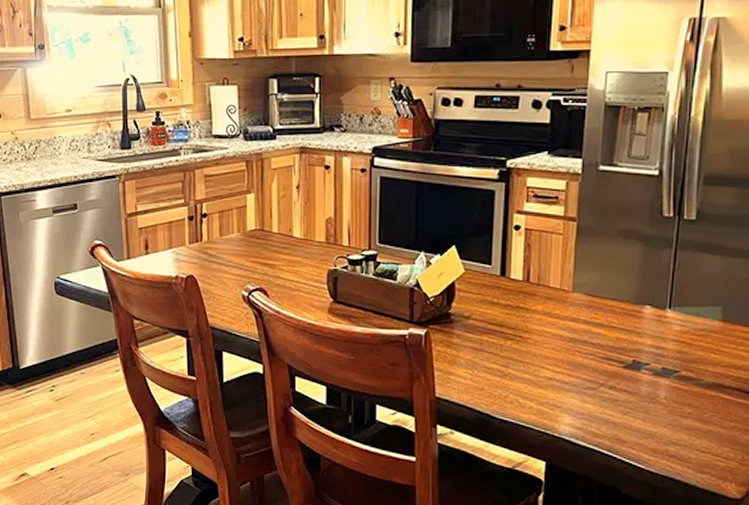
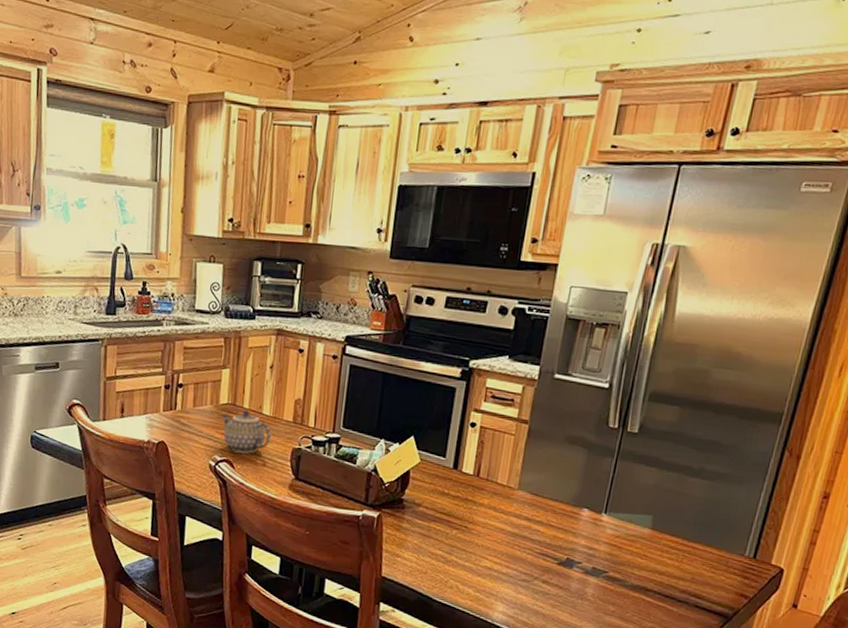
teapot: none [250,234,304,281] -> present [221,409,272,455]

